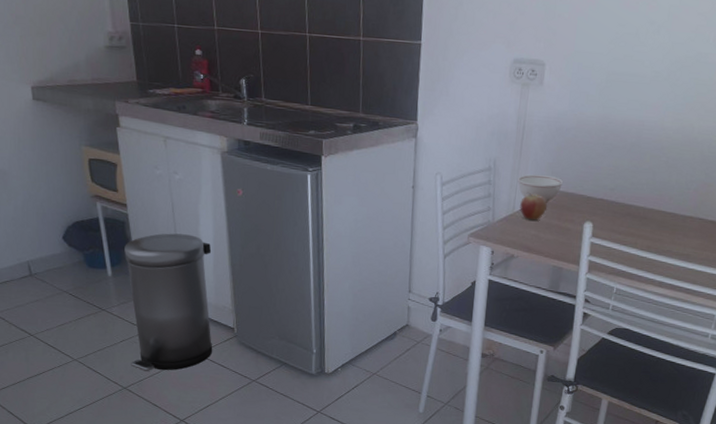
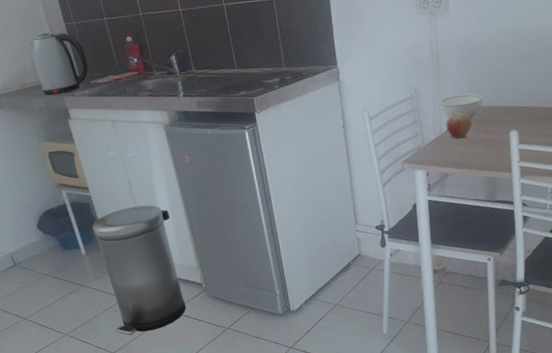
kettle: none [85,28,148,98] -> present [28,32,88,95]

